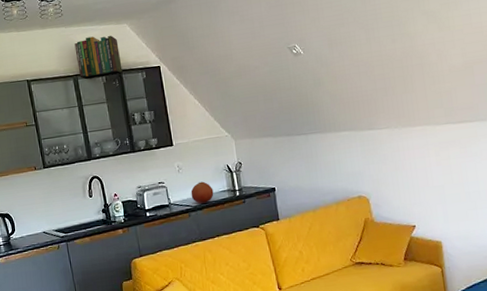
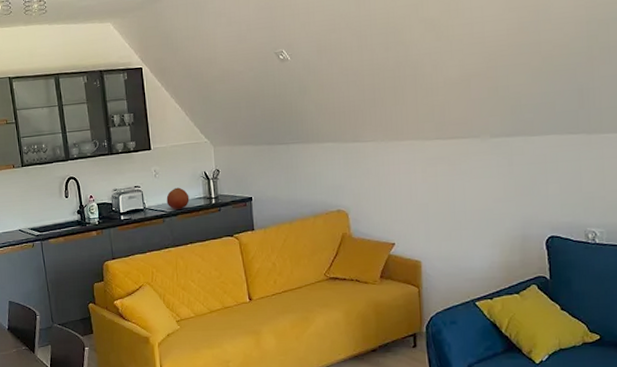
books: present [74,36,123,80] -> none [57,34,104,79]

